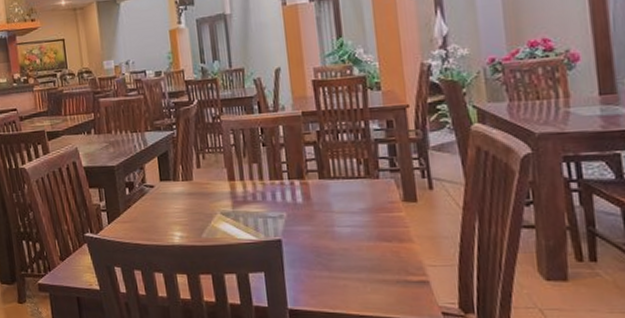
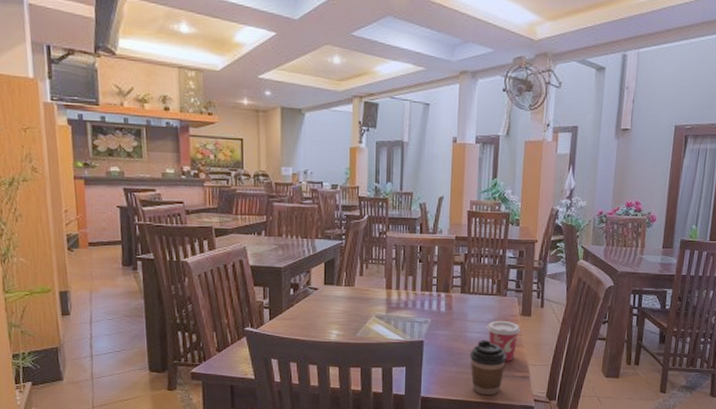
coffee cup: none [343,234,394,308] -> present [470,339,507,396]
cup: none [359,209,407,261] -> present [487,320,521,361]

